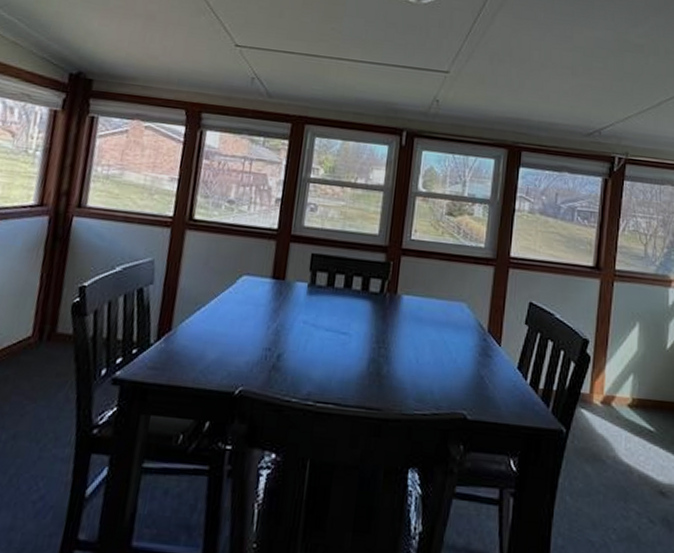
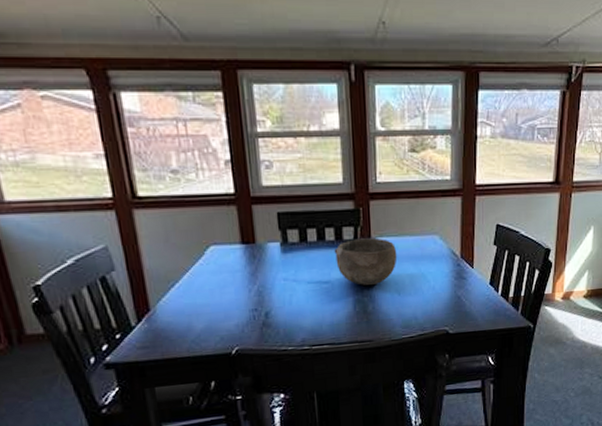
bowl: none [358,292,422,346] -> present [334,238,397,286]

